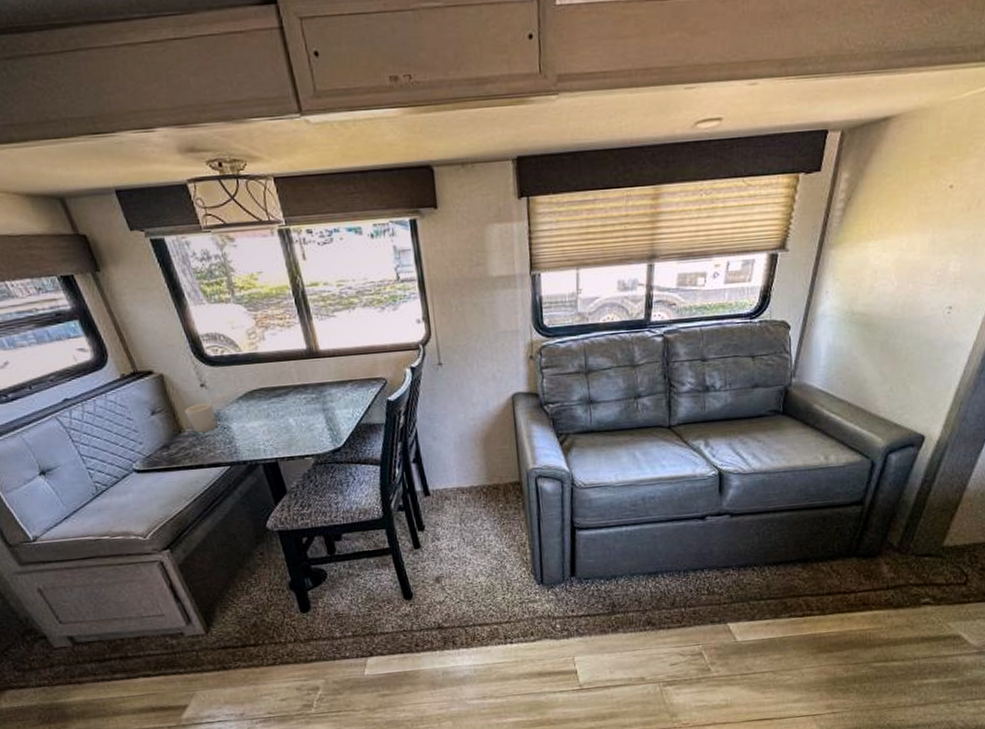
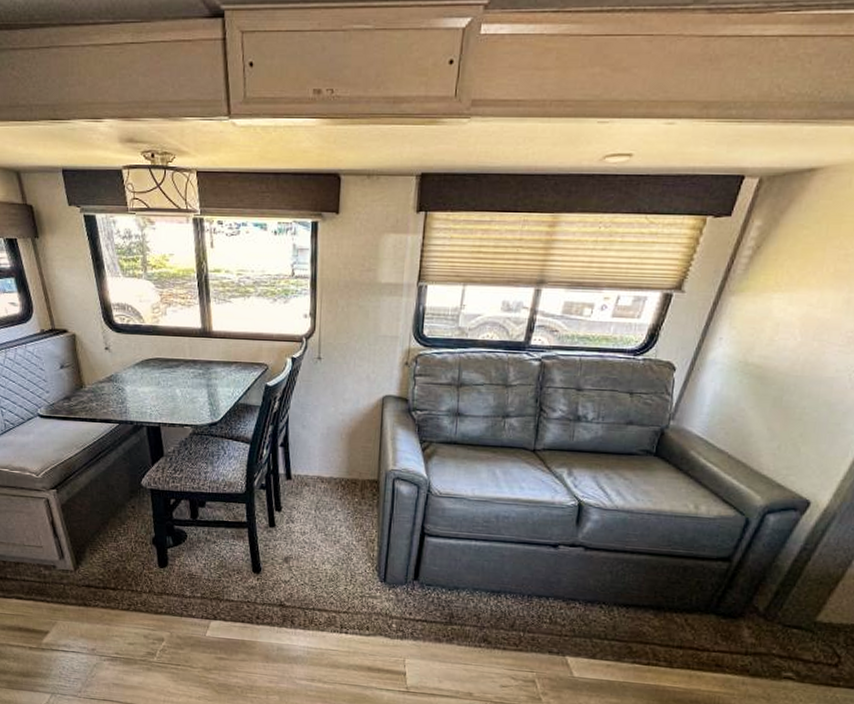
mug: present [184,403,218,433] -> none [88,365,114,390]

